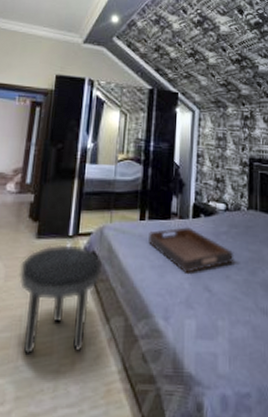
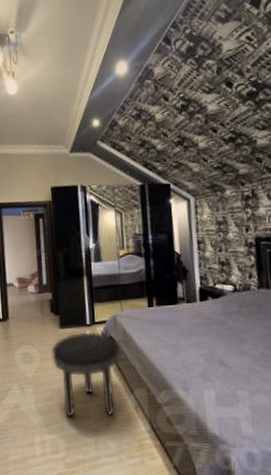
serving tray: present [149,227,234,273] -> none [159,310,248,350]

